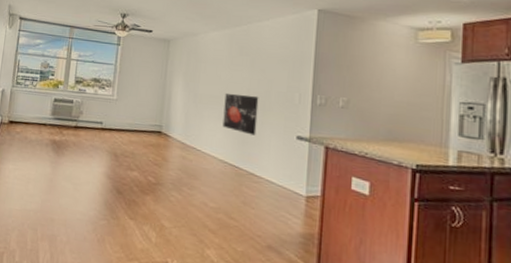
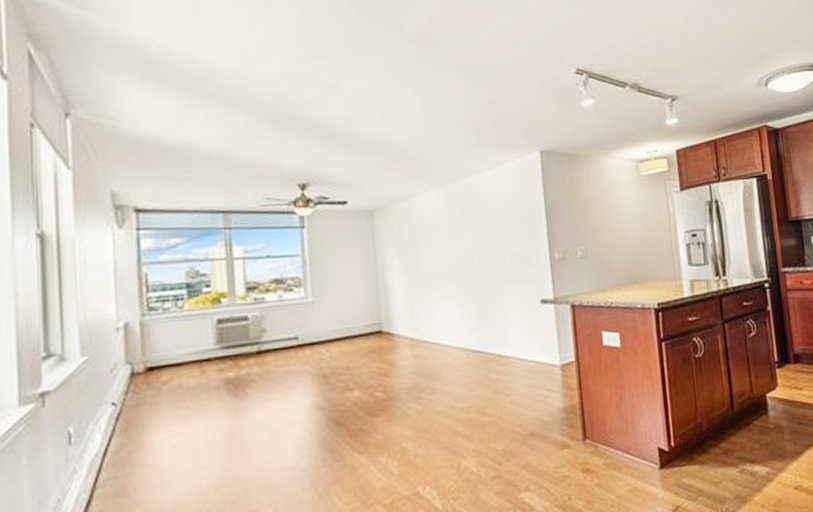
wall art: present [222,93,259,136] -> none [453,262,497,311]

